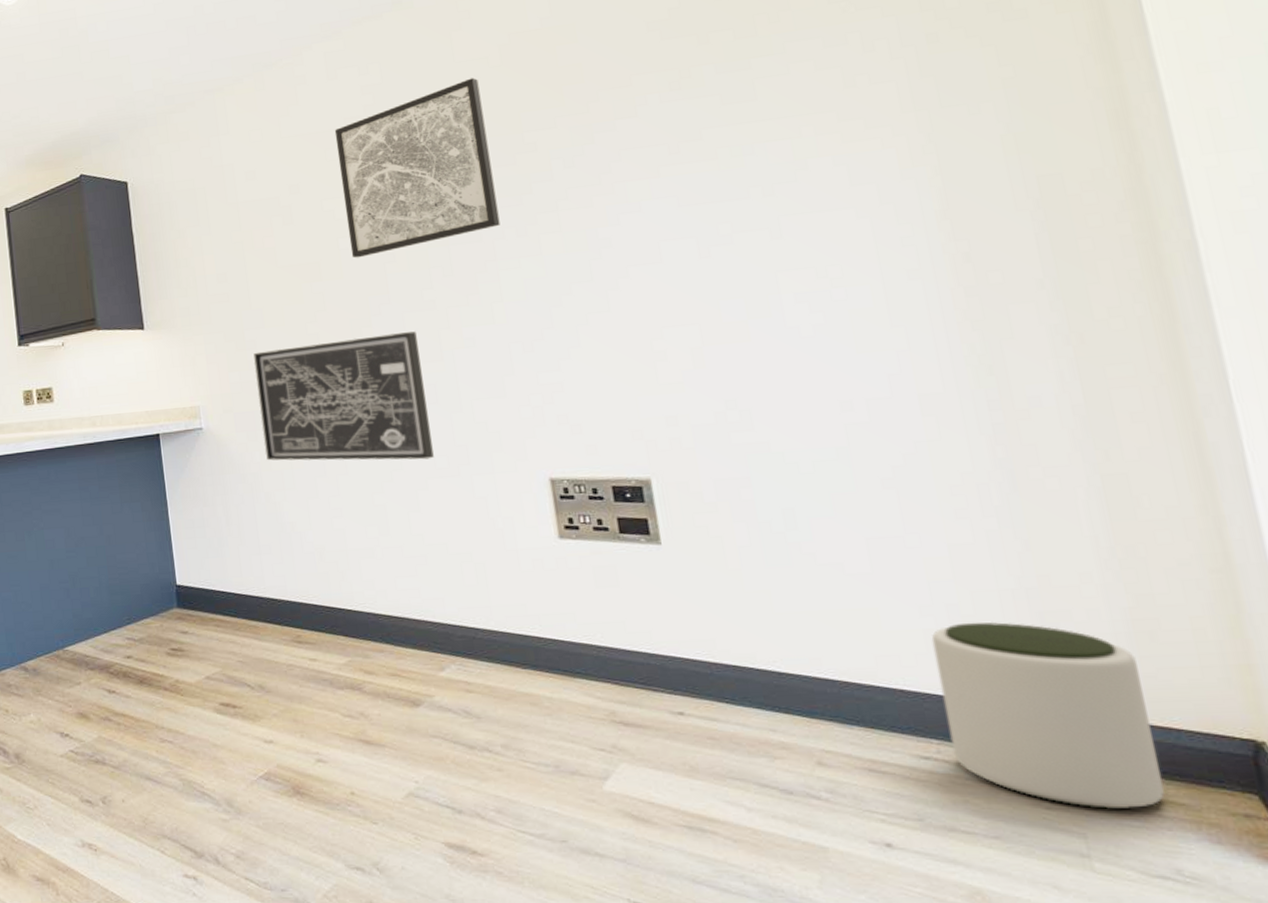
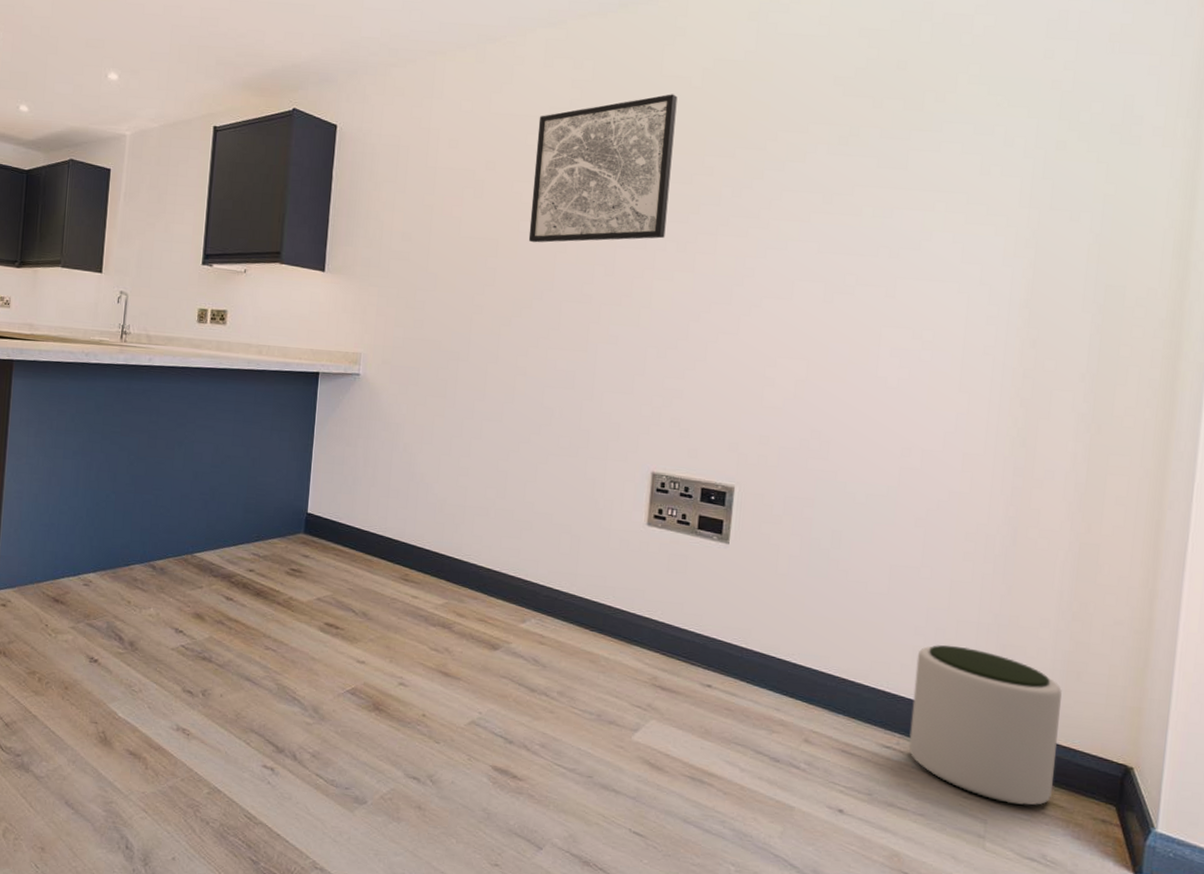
wall art: present [253,331,434,461] -> none [412,313,569,438]

